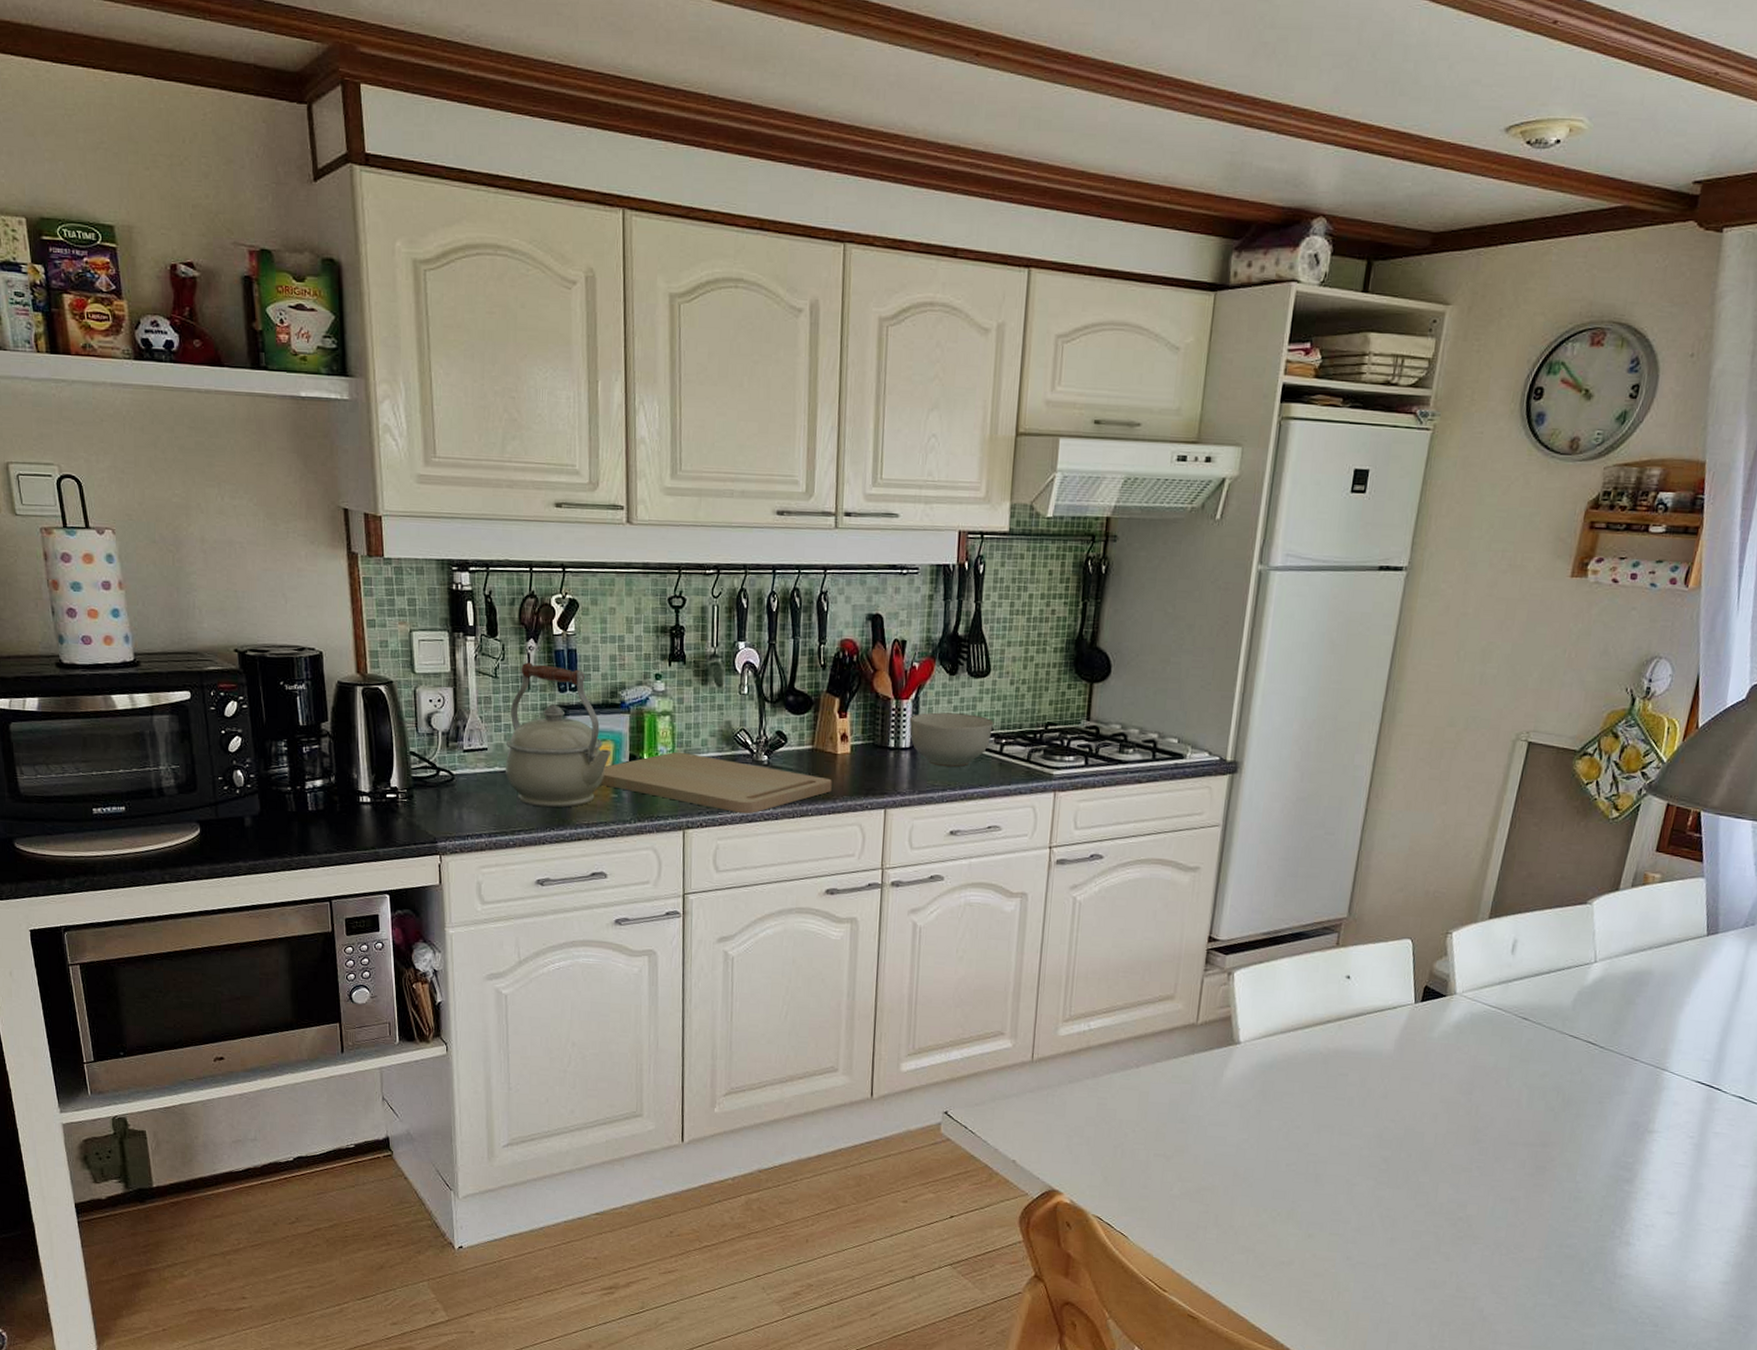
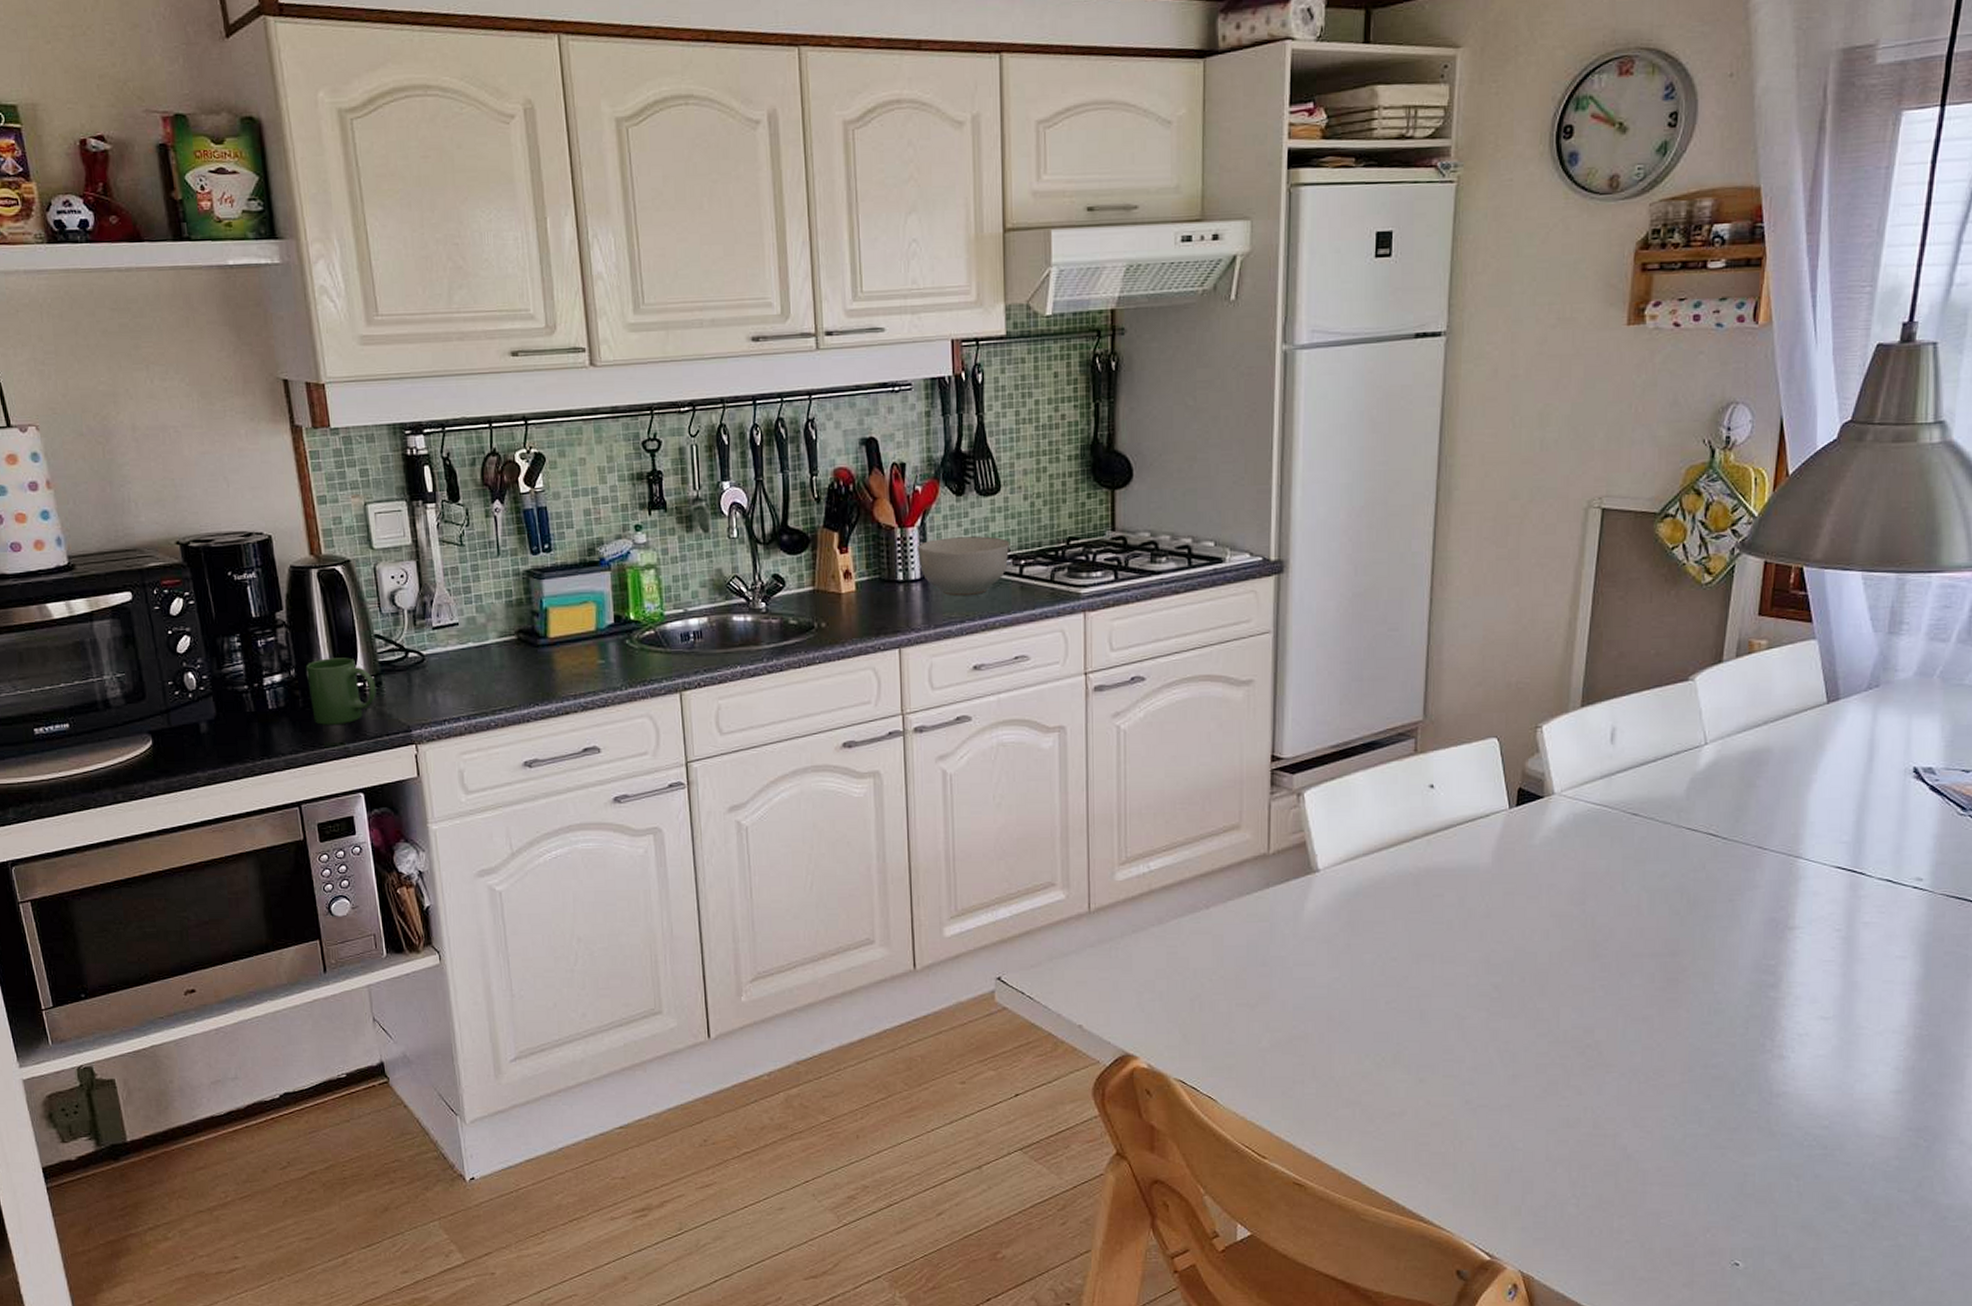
mug: none [345,769,408,832] -> present [305,657,376,726]
kettle: present [505,662,612,808] -> none [479,525,594,682]
cutting board: present [600,751,832,814] -> none [585,607,839,669]

